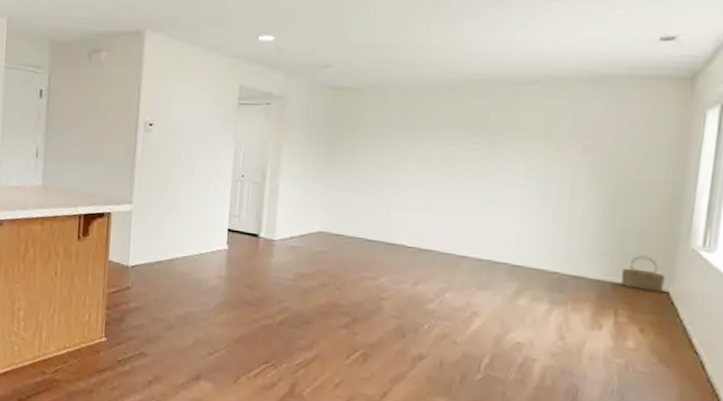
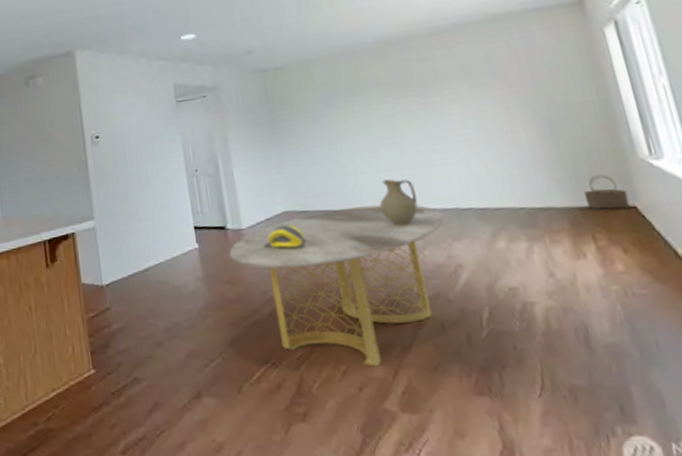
dining table: none [255,238,475,386] -> present [229,204,444,367]
banana bunch: none [291,243,334,269] -> present [263,225,307,249]
ceramic jug: none [414,220,455,268] -> present [379,179,418,227]

